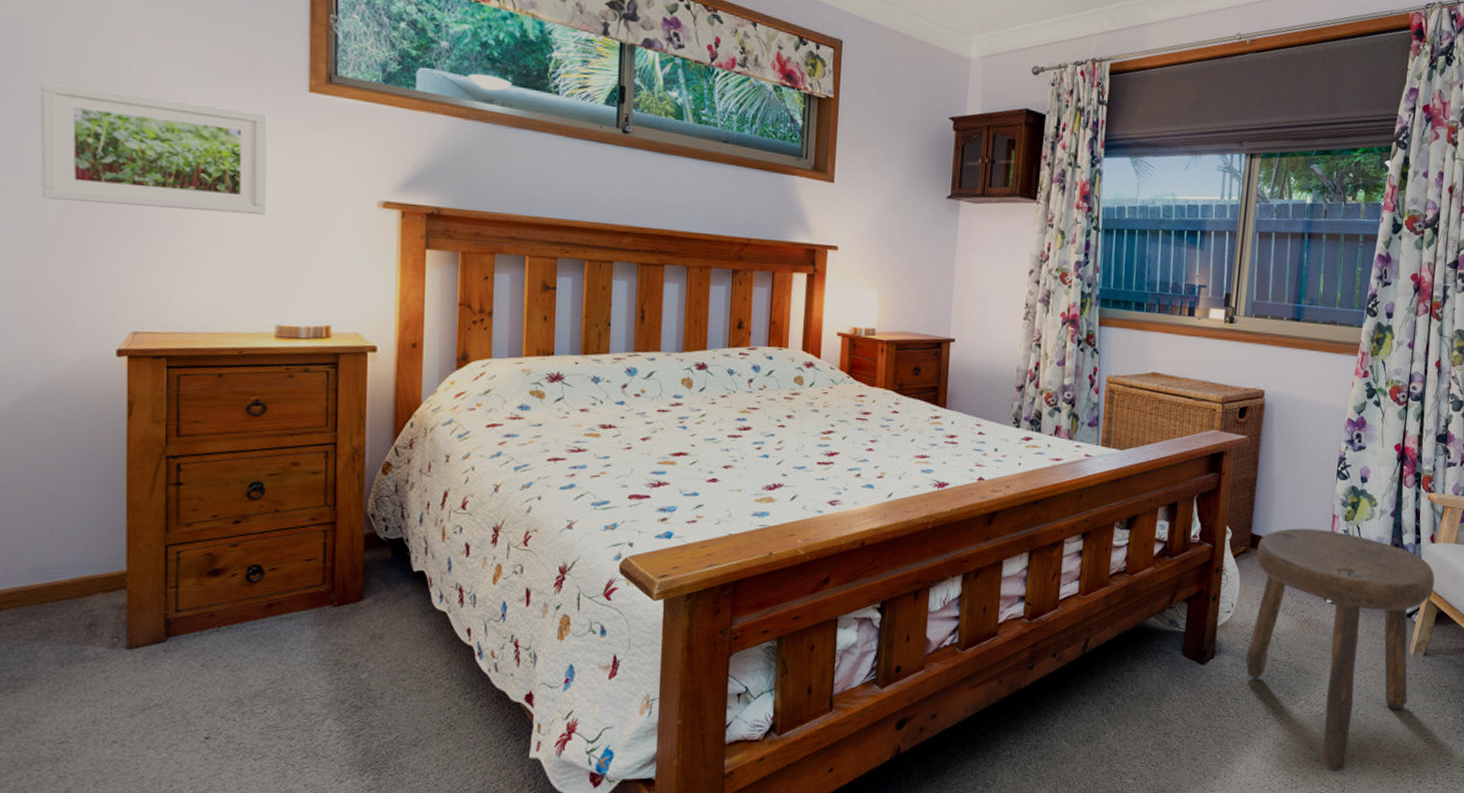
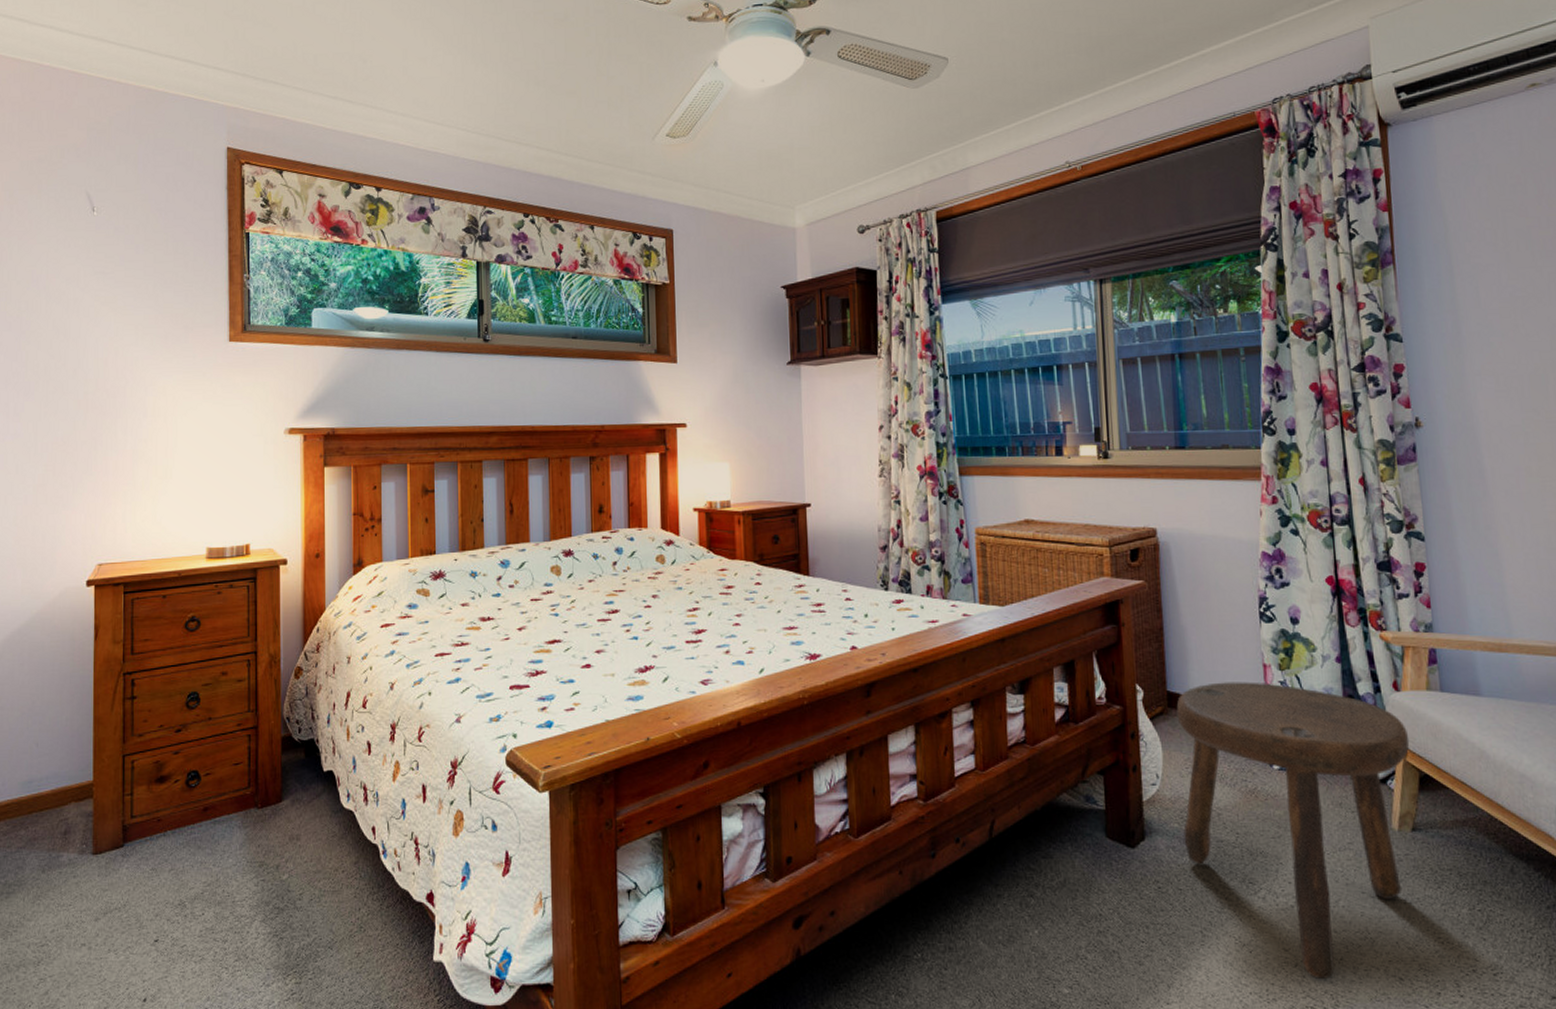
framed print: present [39,81,267,216] -> none [33,360,199,457]

